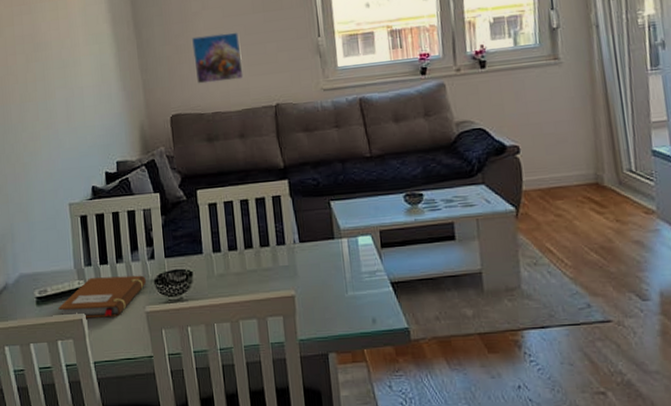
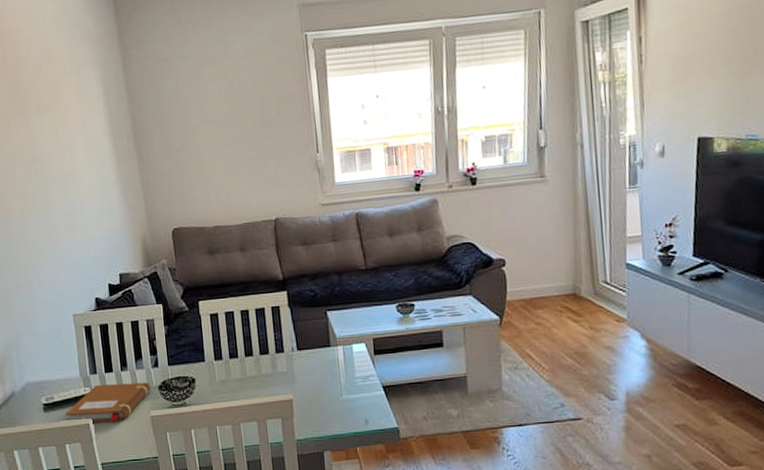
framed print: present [191,32,244,84] -> none [191,147,244,198]

